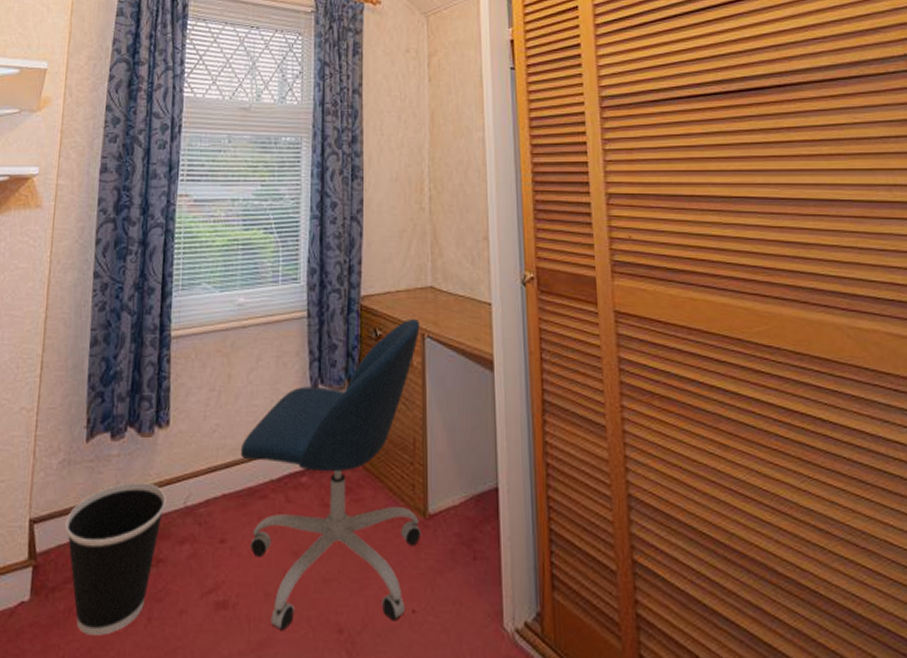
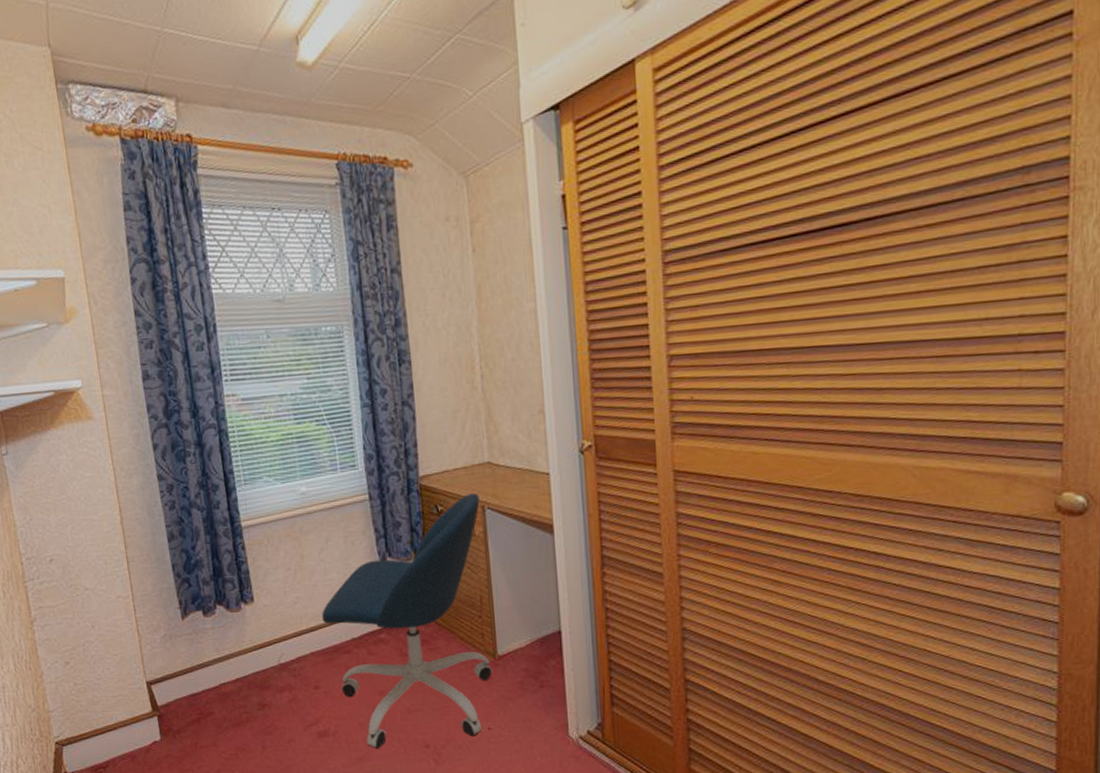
wastebasket: present [64,482,166,636] -> none [177,648,263,761]

